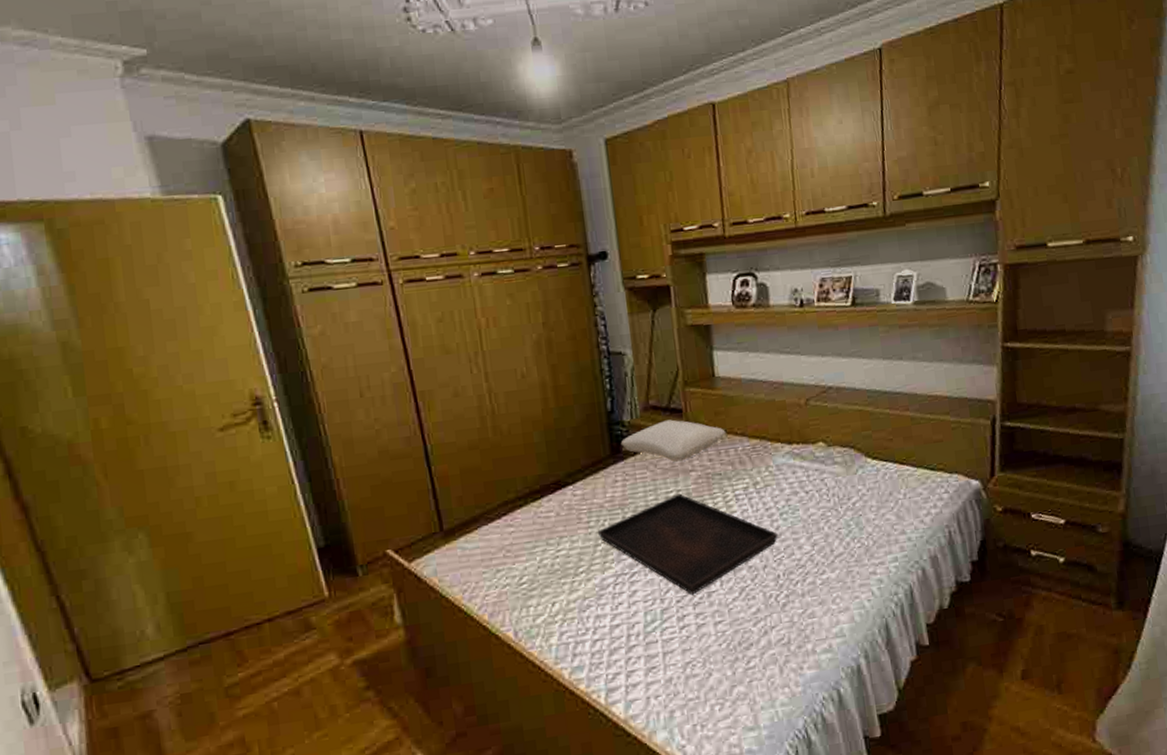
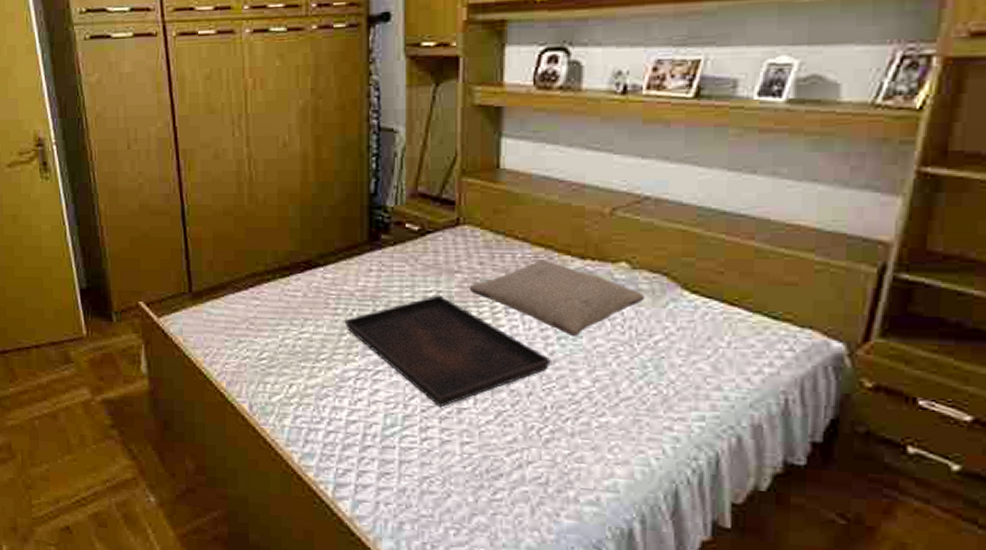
pillow: present [620,419,726,463] -> none [380,211,504,261]
pillow: none [703,449,841,510] -> present [469,260,645,336]

